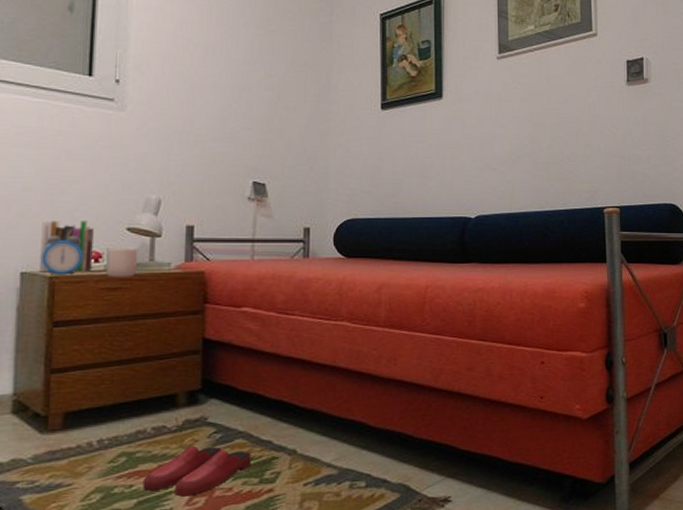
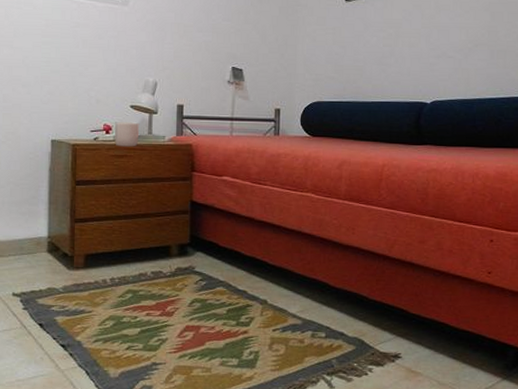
books: present [38,221,95,272] -> none [64,98,106,141]
alarm clock: present [42,235,83,275] -> none [67,110,97,143]
slippers: present [142,445,251,497] -> none [144,289,230,330]

